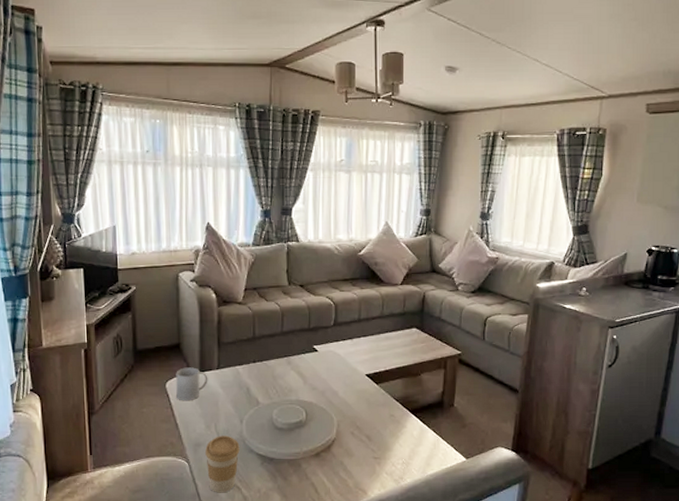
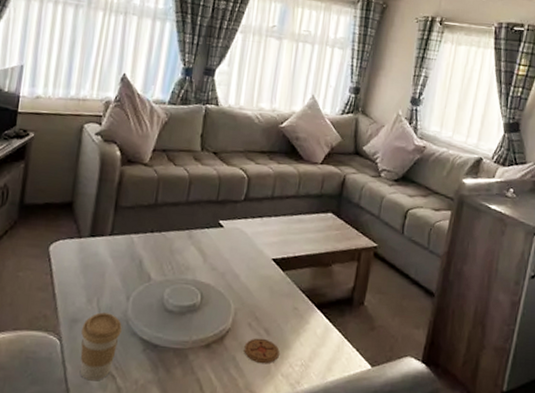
mug: present [176,367,208,401] -> none [59,229,98,269]
coaster: none [350,444,382,466] -> present [244,338,280,364]

